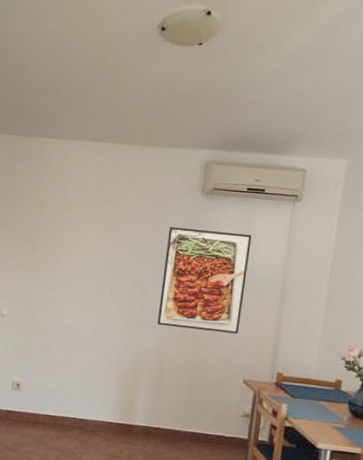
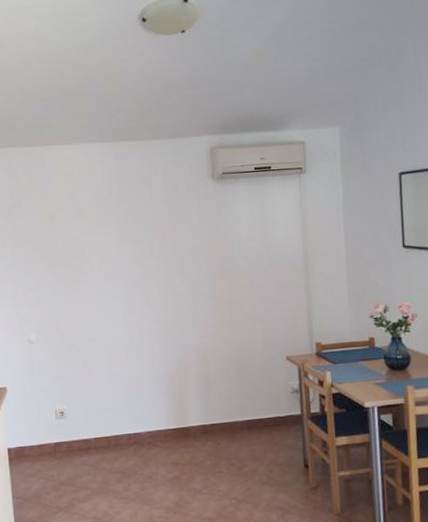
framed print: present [157,227,252,334] -> none [187,213,273,319]

